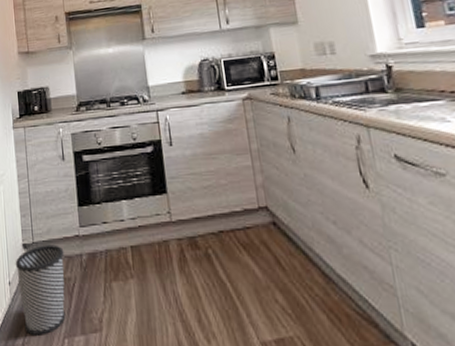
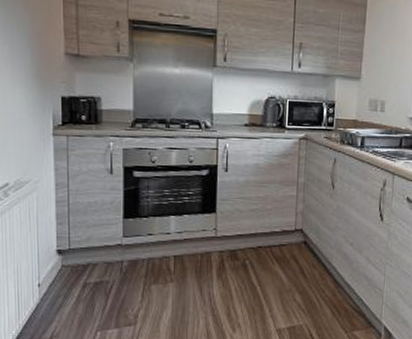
wastebasket: present [15,244,66,335] -> none [47,251,104,330]

